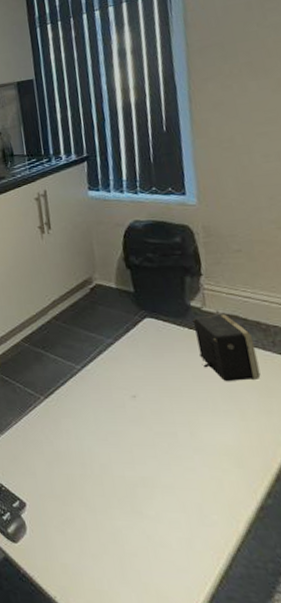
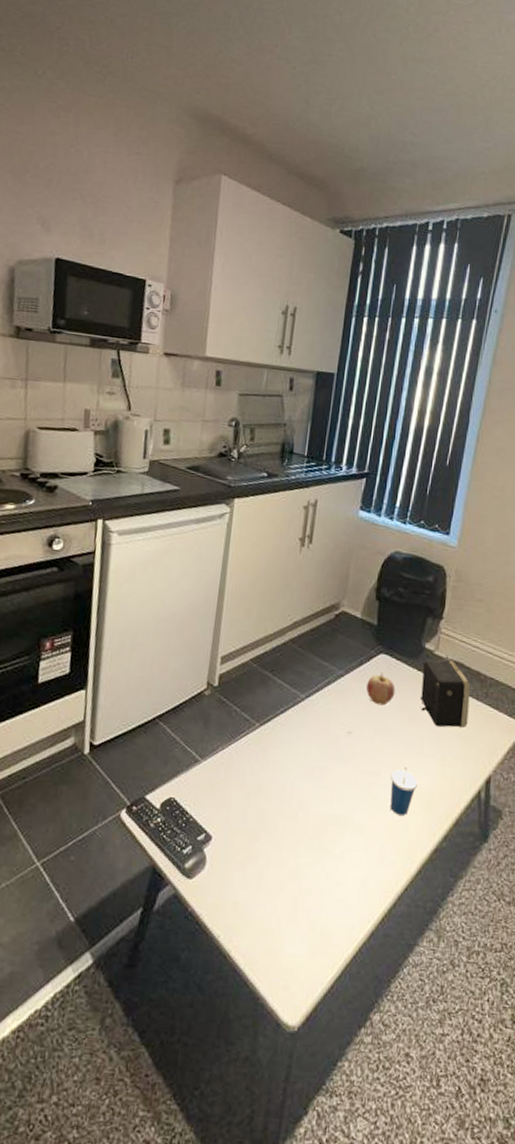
fruit: none [139,336,171,367] -> present [366,673,396,706]
cup: none [188,425,221,475] -> present [390,767,418,817]

